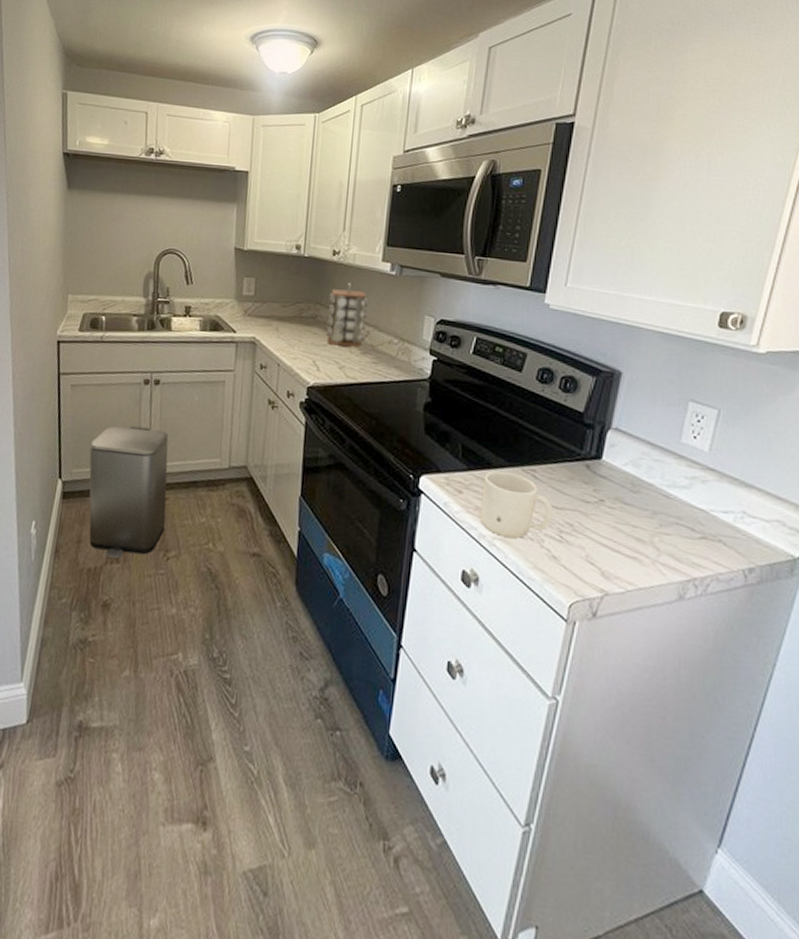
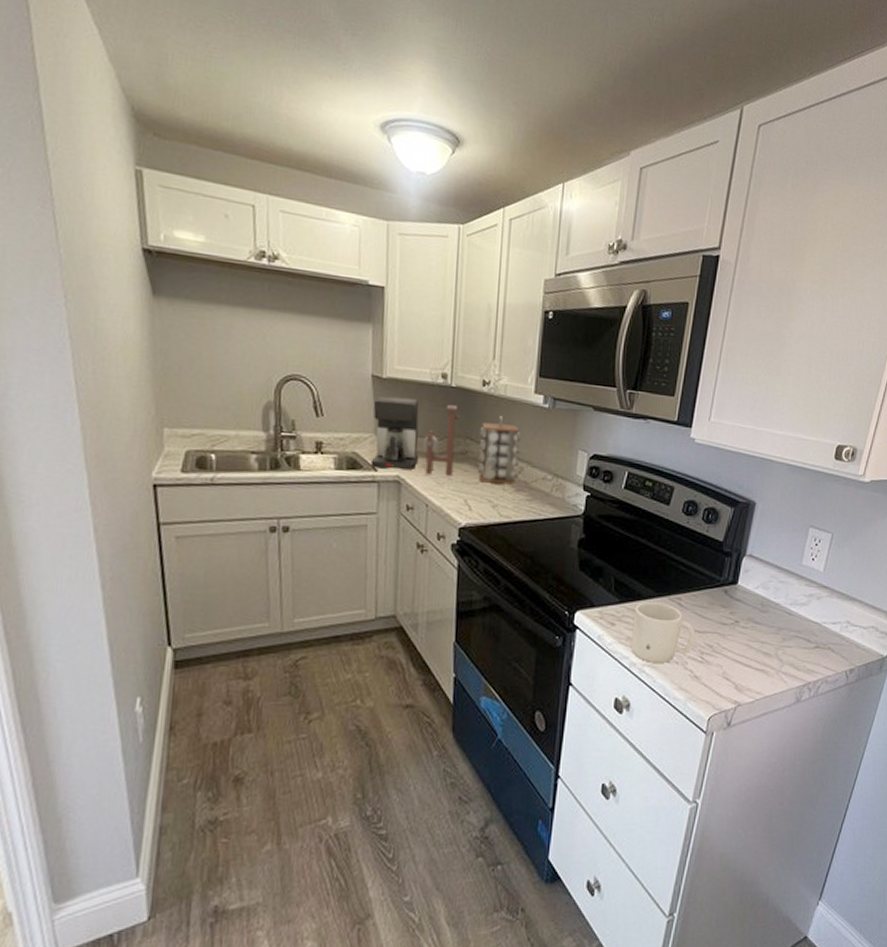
pedal bin: present [89,425,169,560] -> none [205,580,305,729]
coffee maker: none [230,266,275,332] -> present [370,396,419,469]
paper towel holder: none [276,273,312,339] -> present [422,405,461,477]

